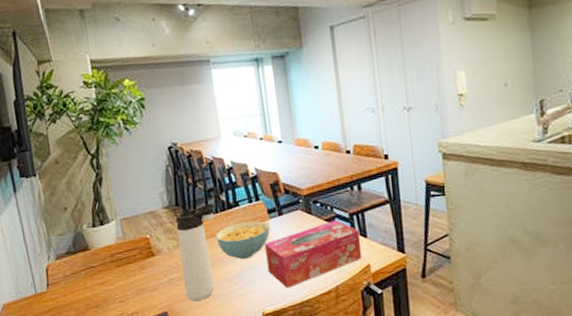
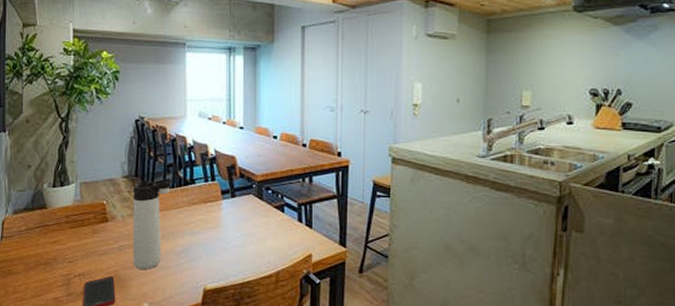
cereal bowl: present [216,221,270,260] -> none [169,199,222,236]
tissue box: present [264,219,363,288] -> none [214,207,306,268]

